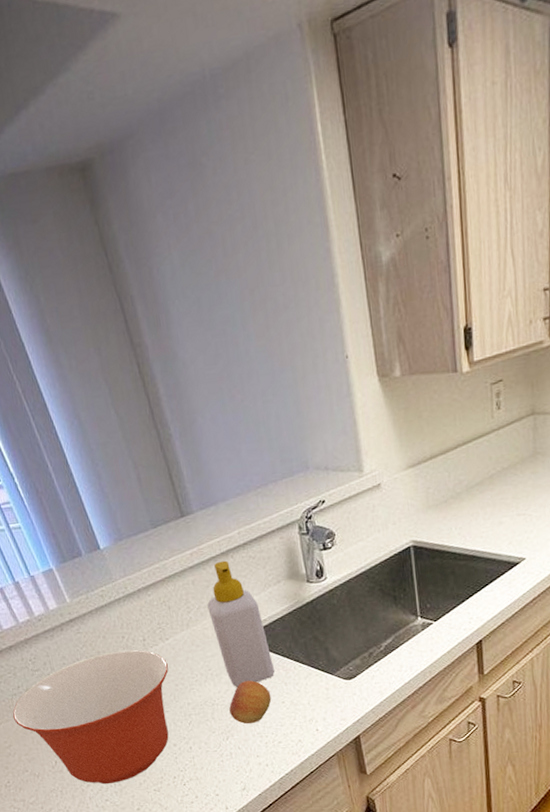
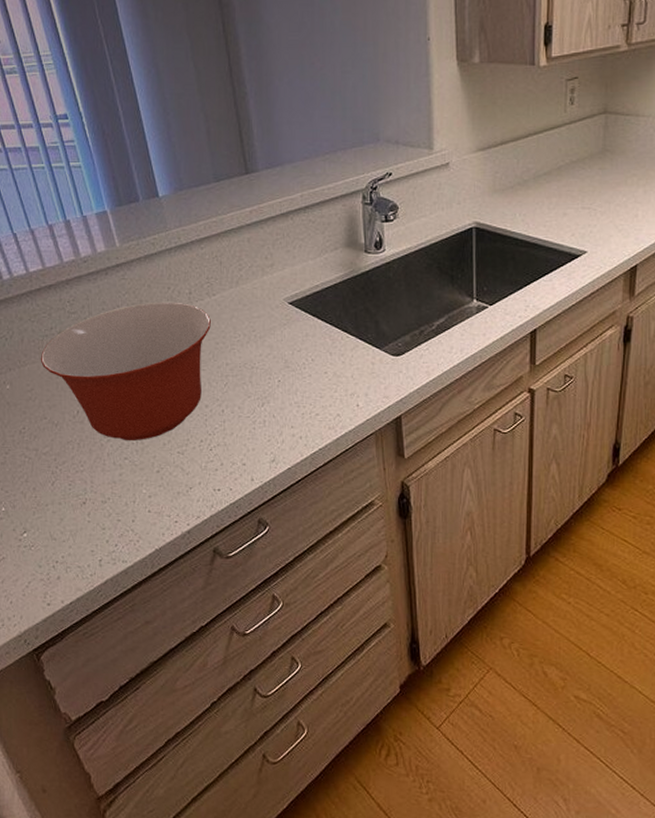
soap bottle: present [207,560,275,688] -> none [260,221,320,353]
fruit: present [229,680,272,724] -> none [269,347,314,392]

